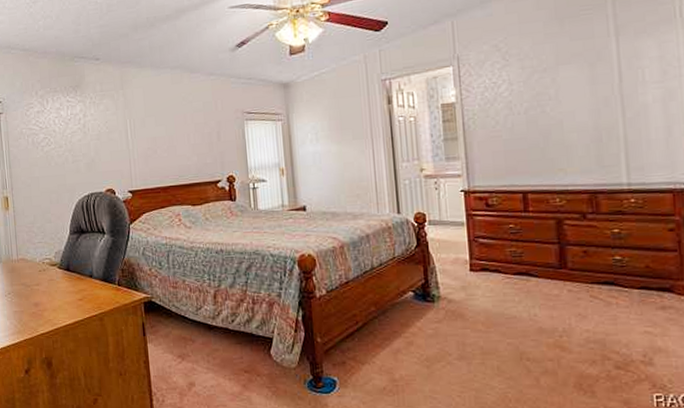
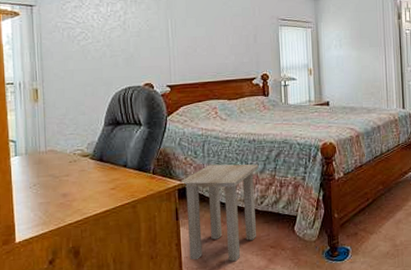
side table: none [145,276,228,384] -> present [179,164,259,261]

